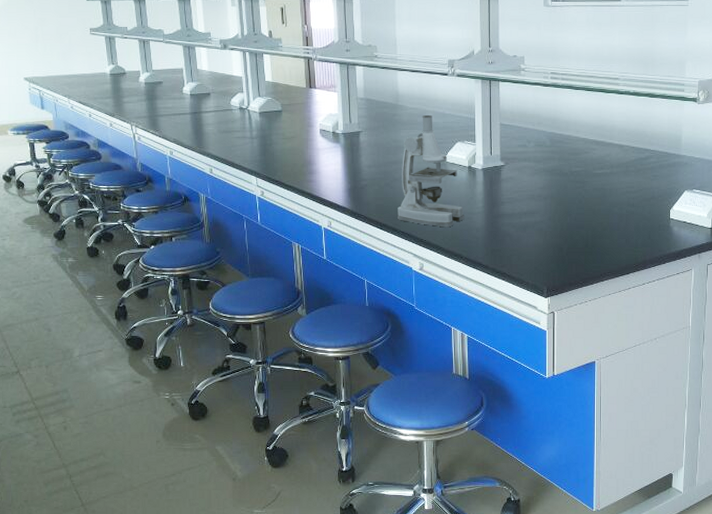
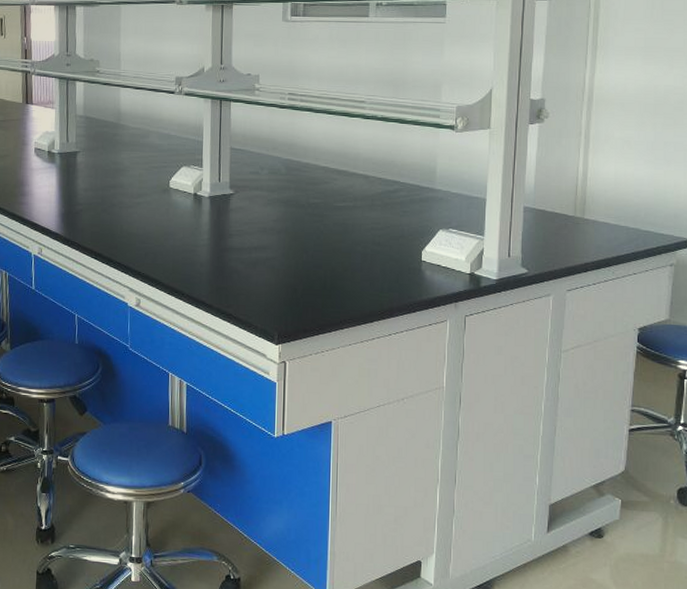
microscope: present [397,115,465,228] -> none [113,136,188,260]

